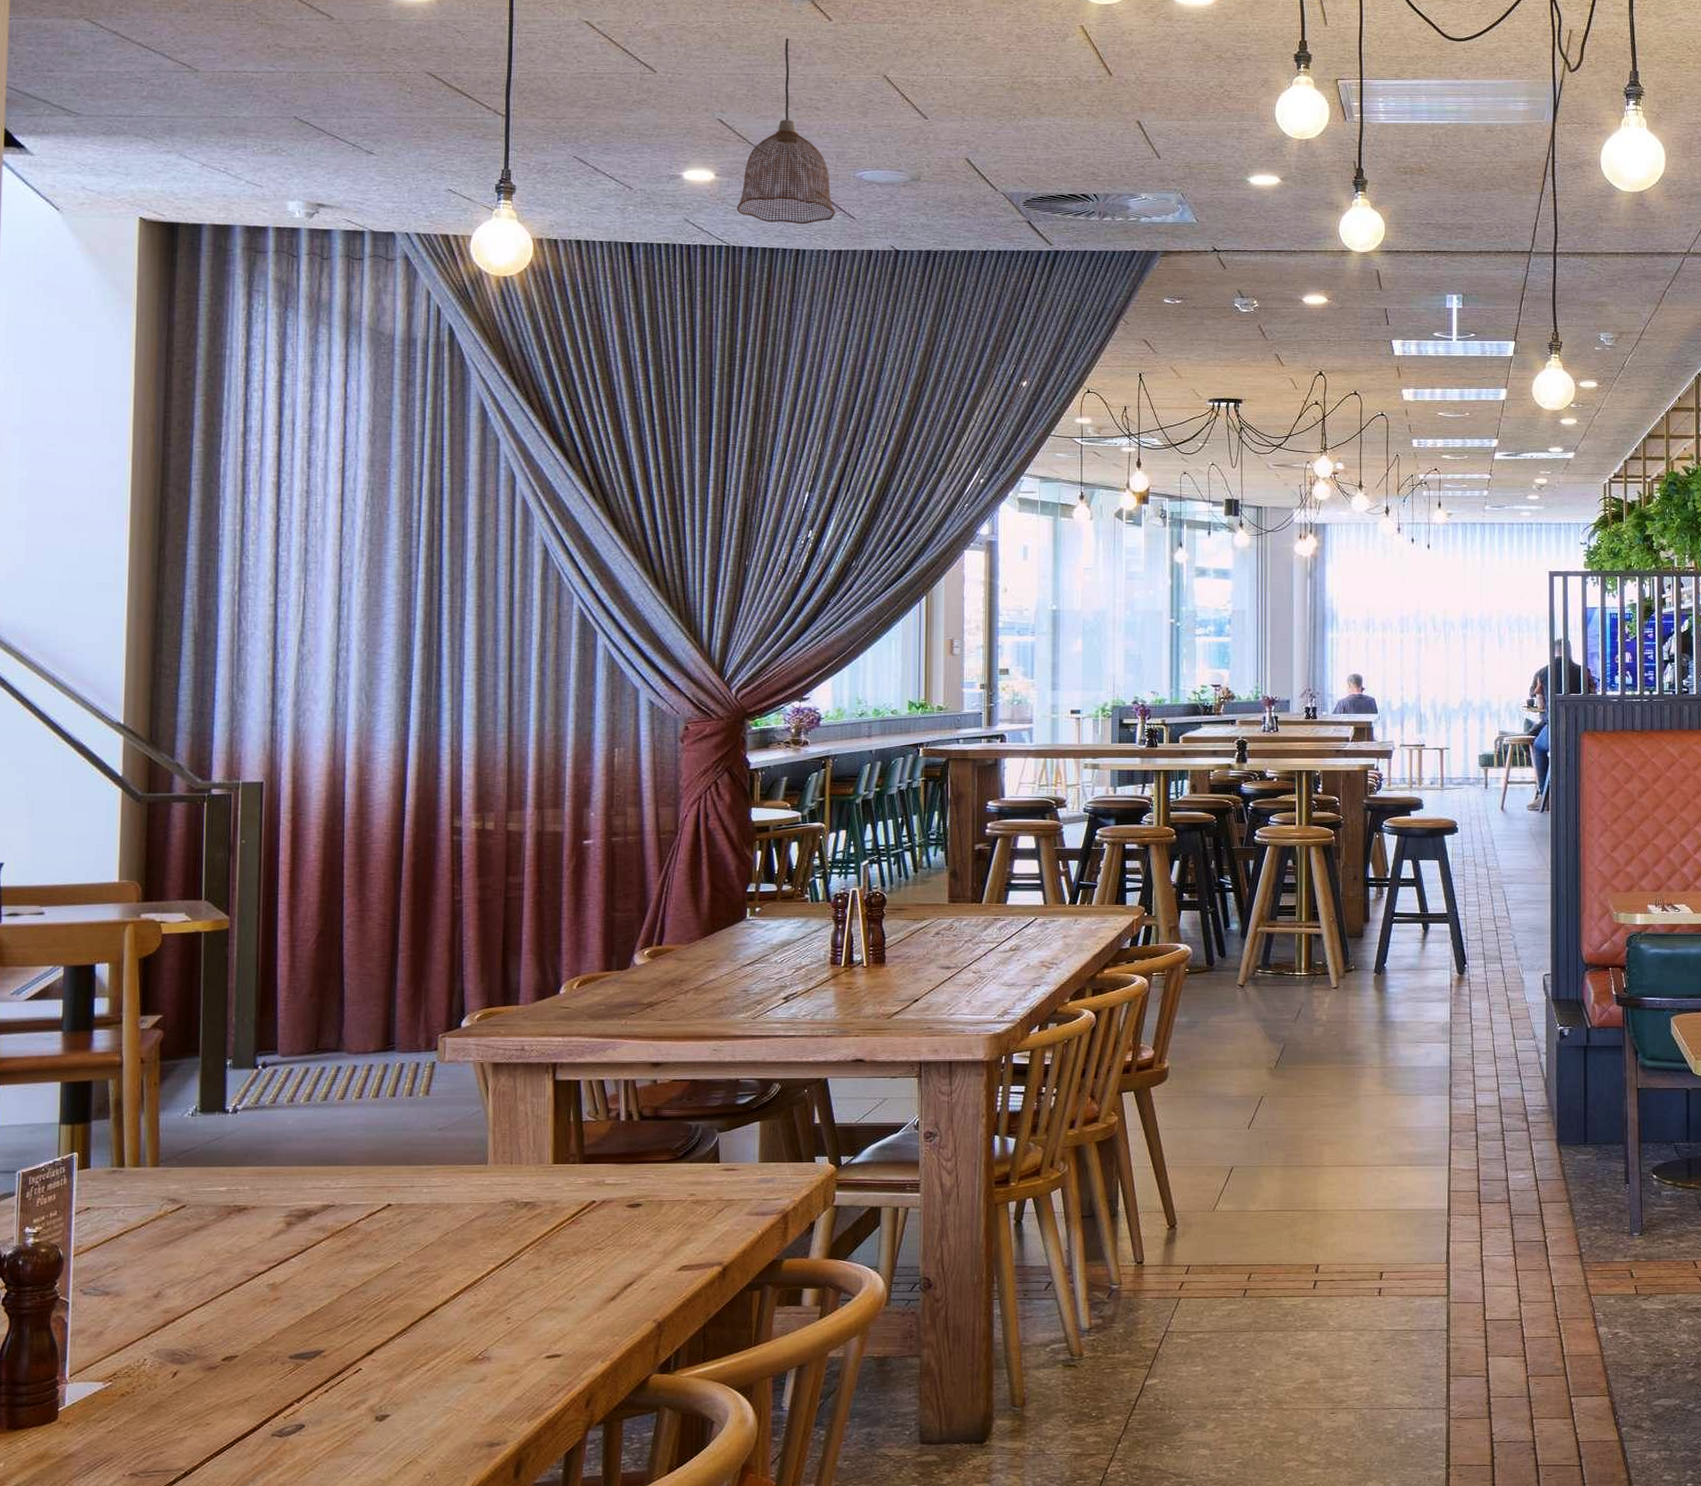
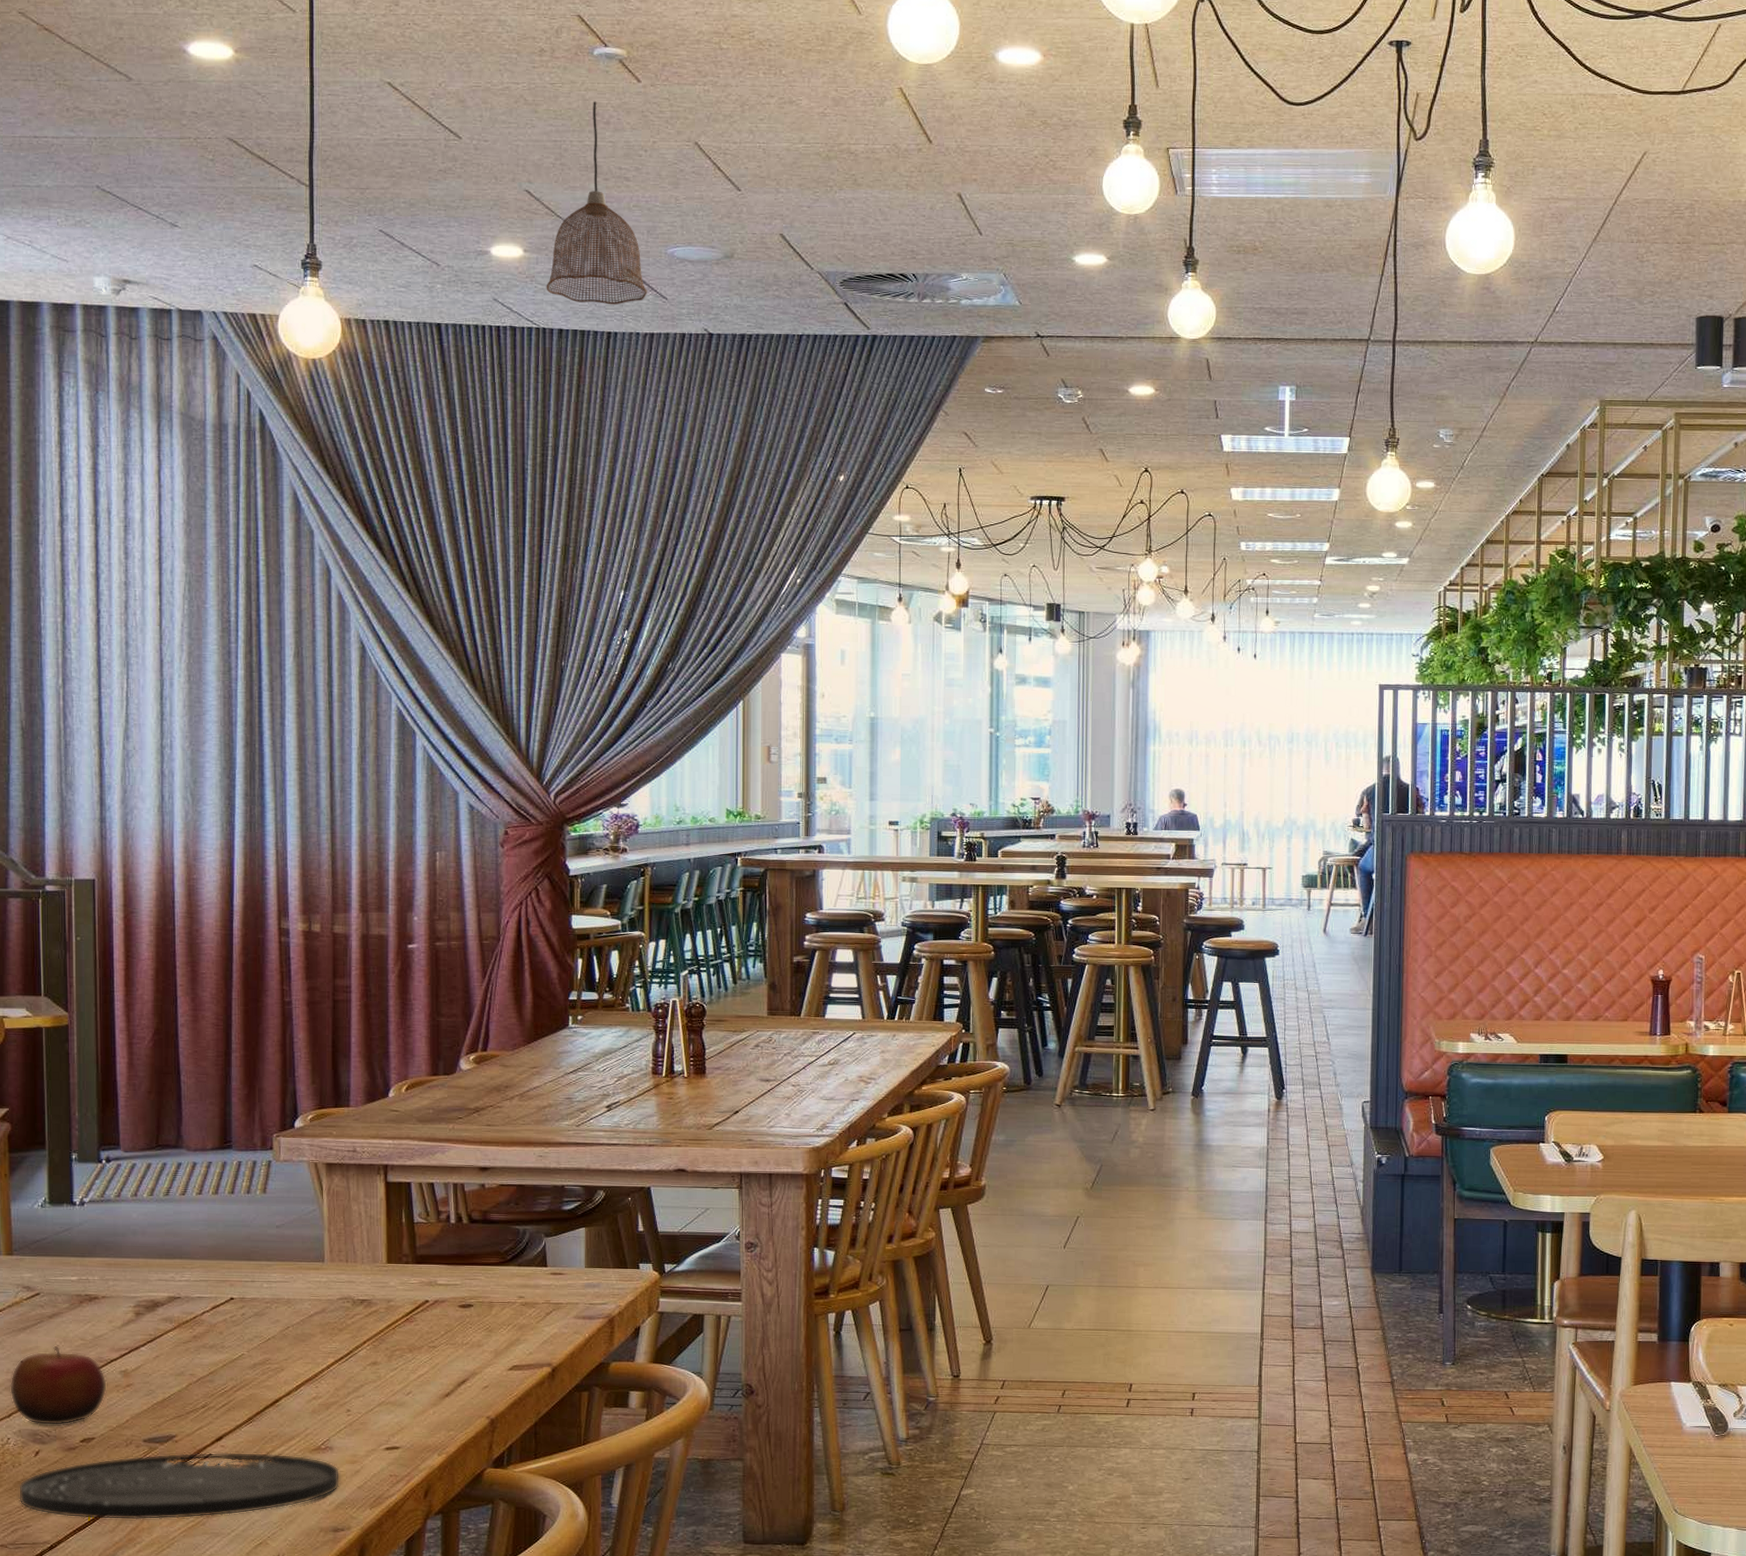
apple: none [149,1259,253,1344] -> present [10,1345,107,1426]
plate: none [153,1366,498,1443] -> present [19,1452,340,1520]

